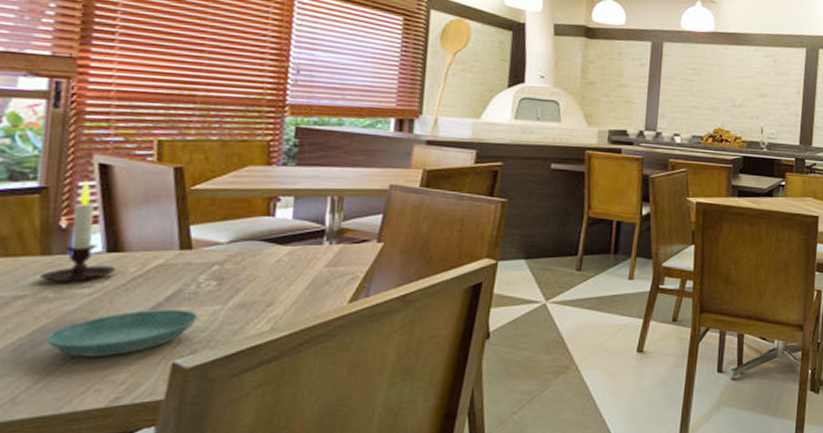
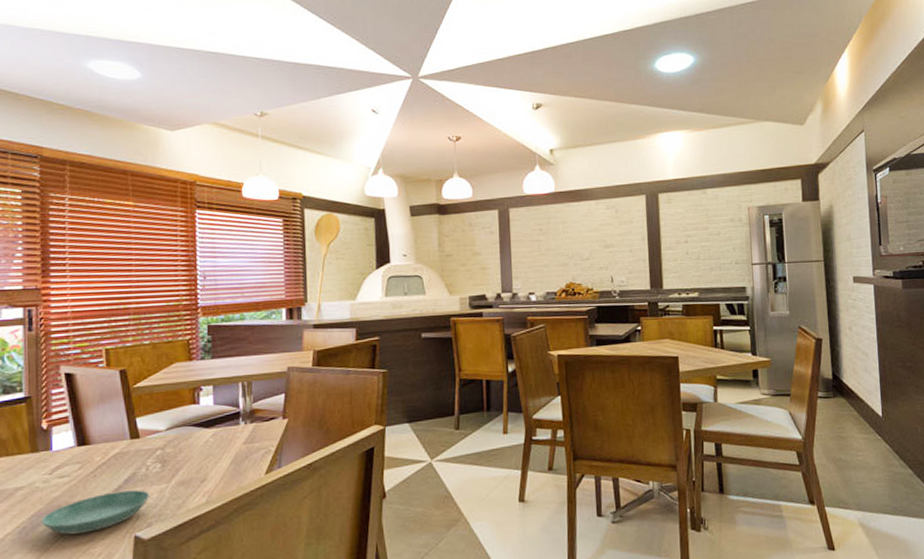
candle: present [38,180,117,282] -> none [31,388,86,474]

